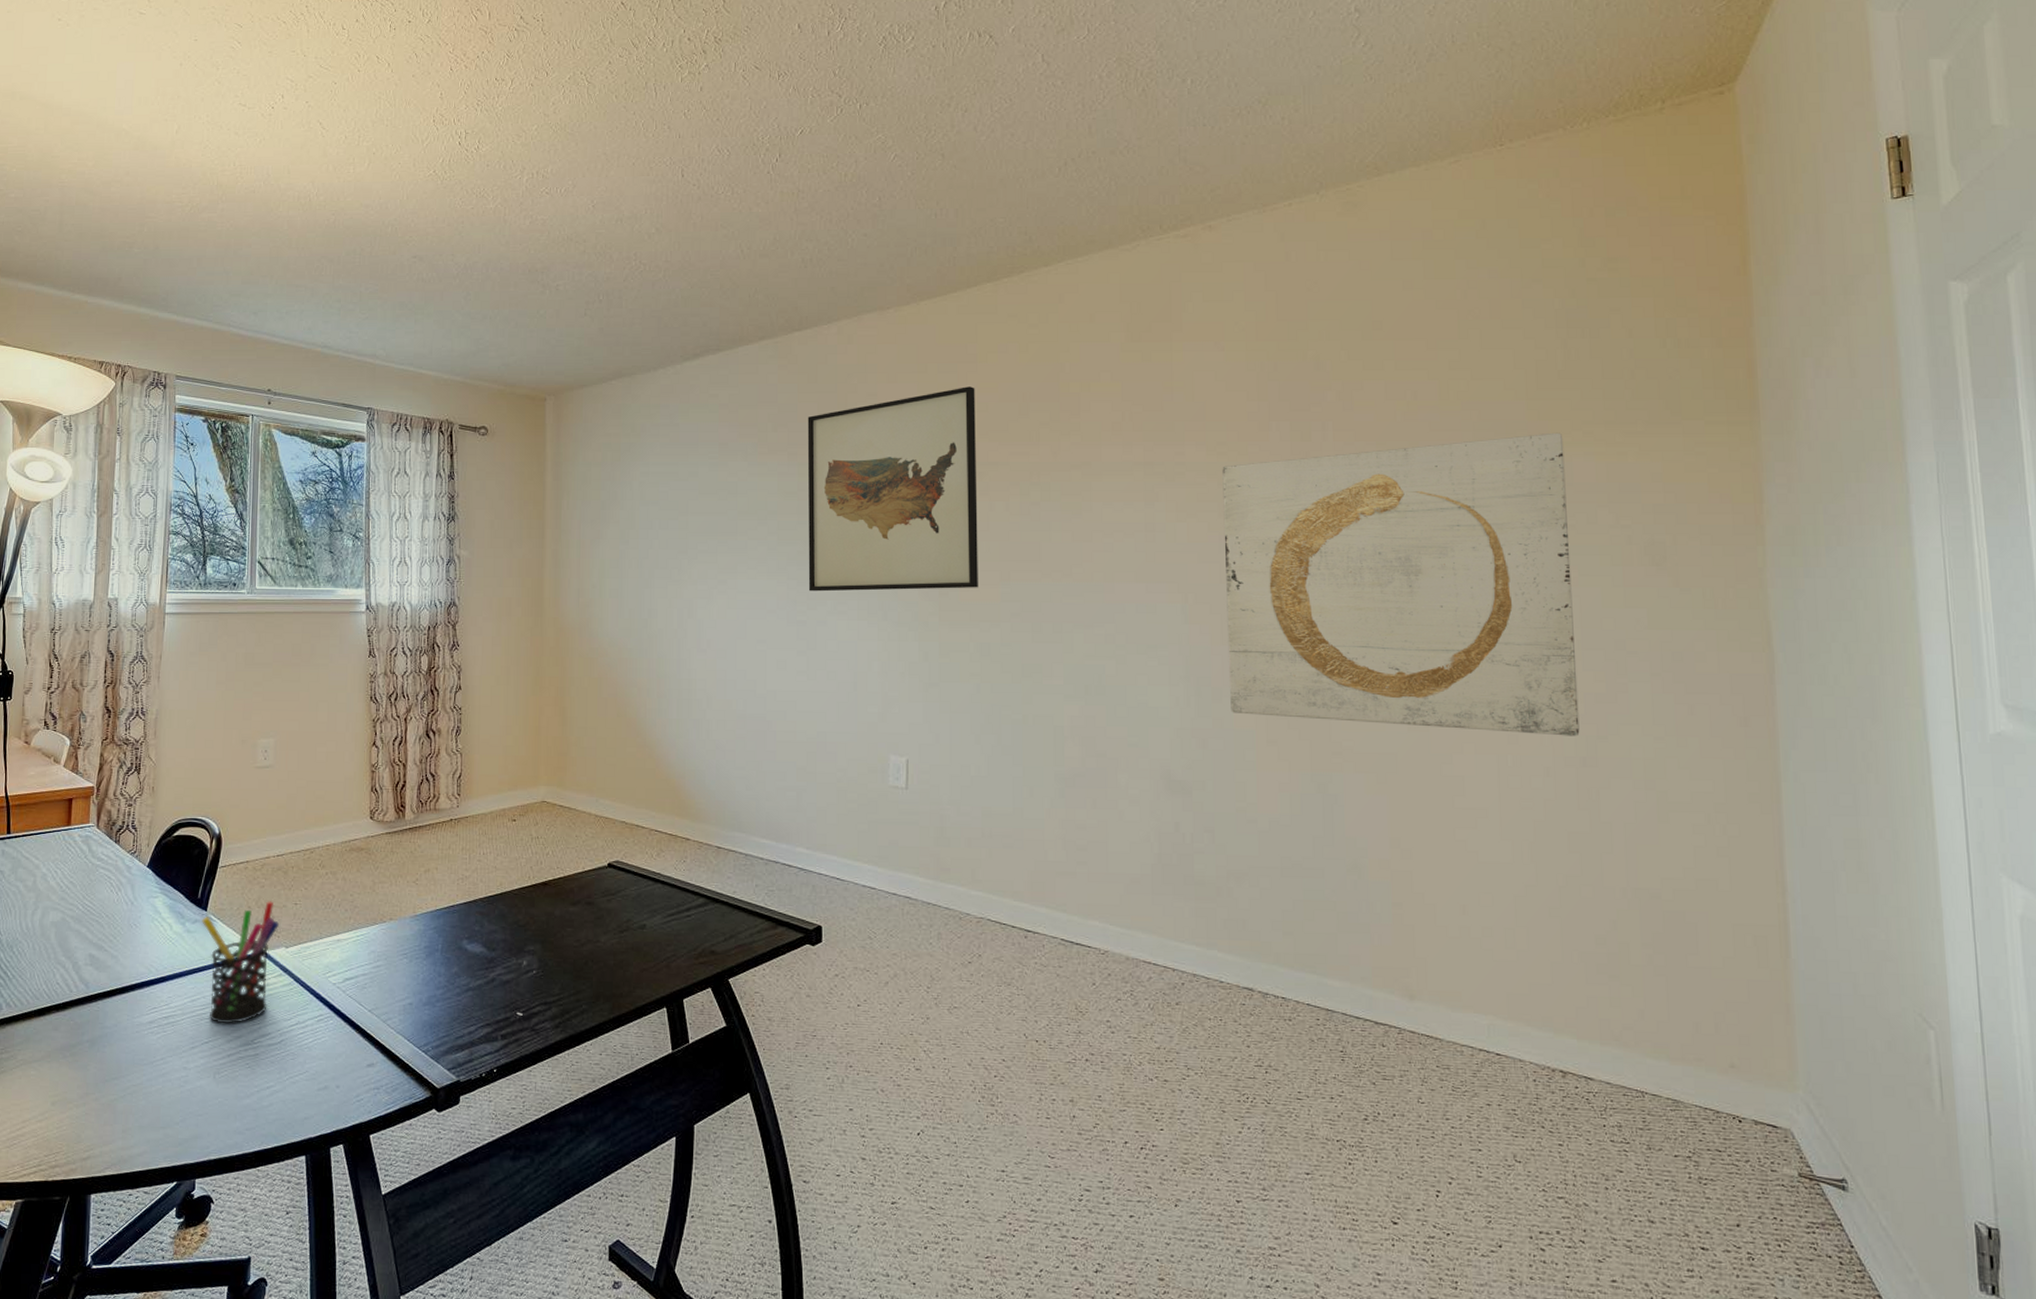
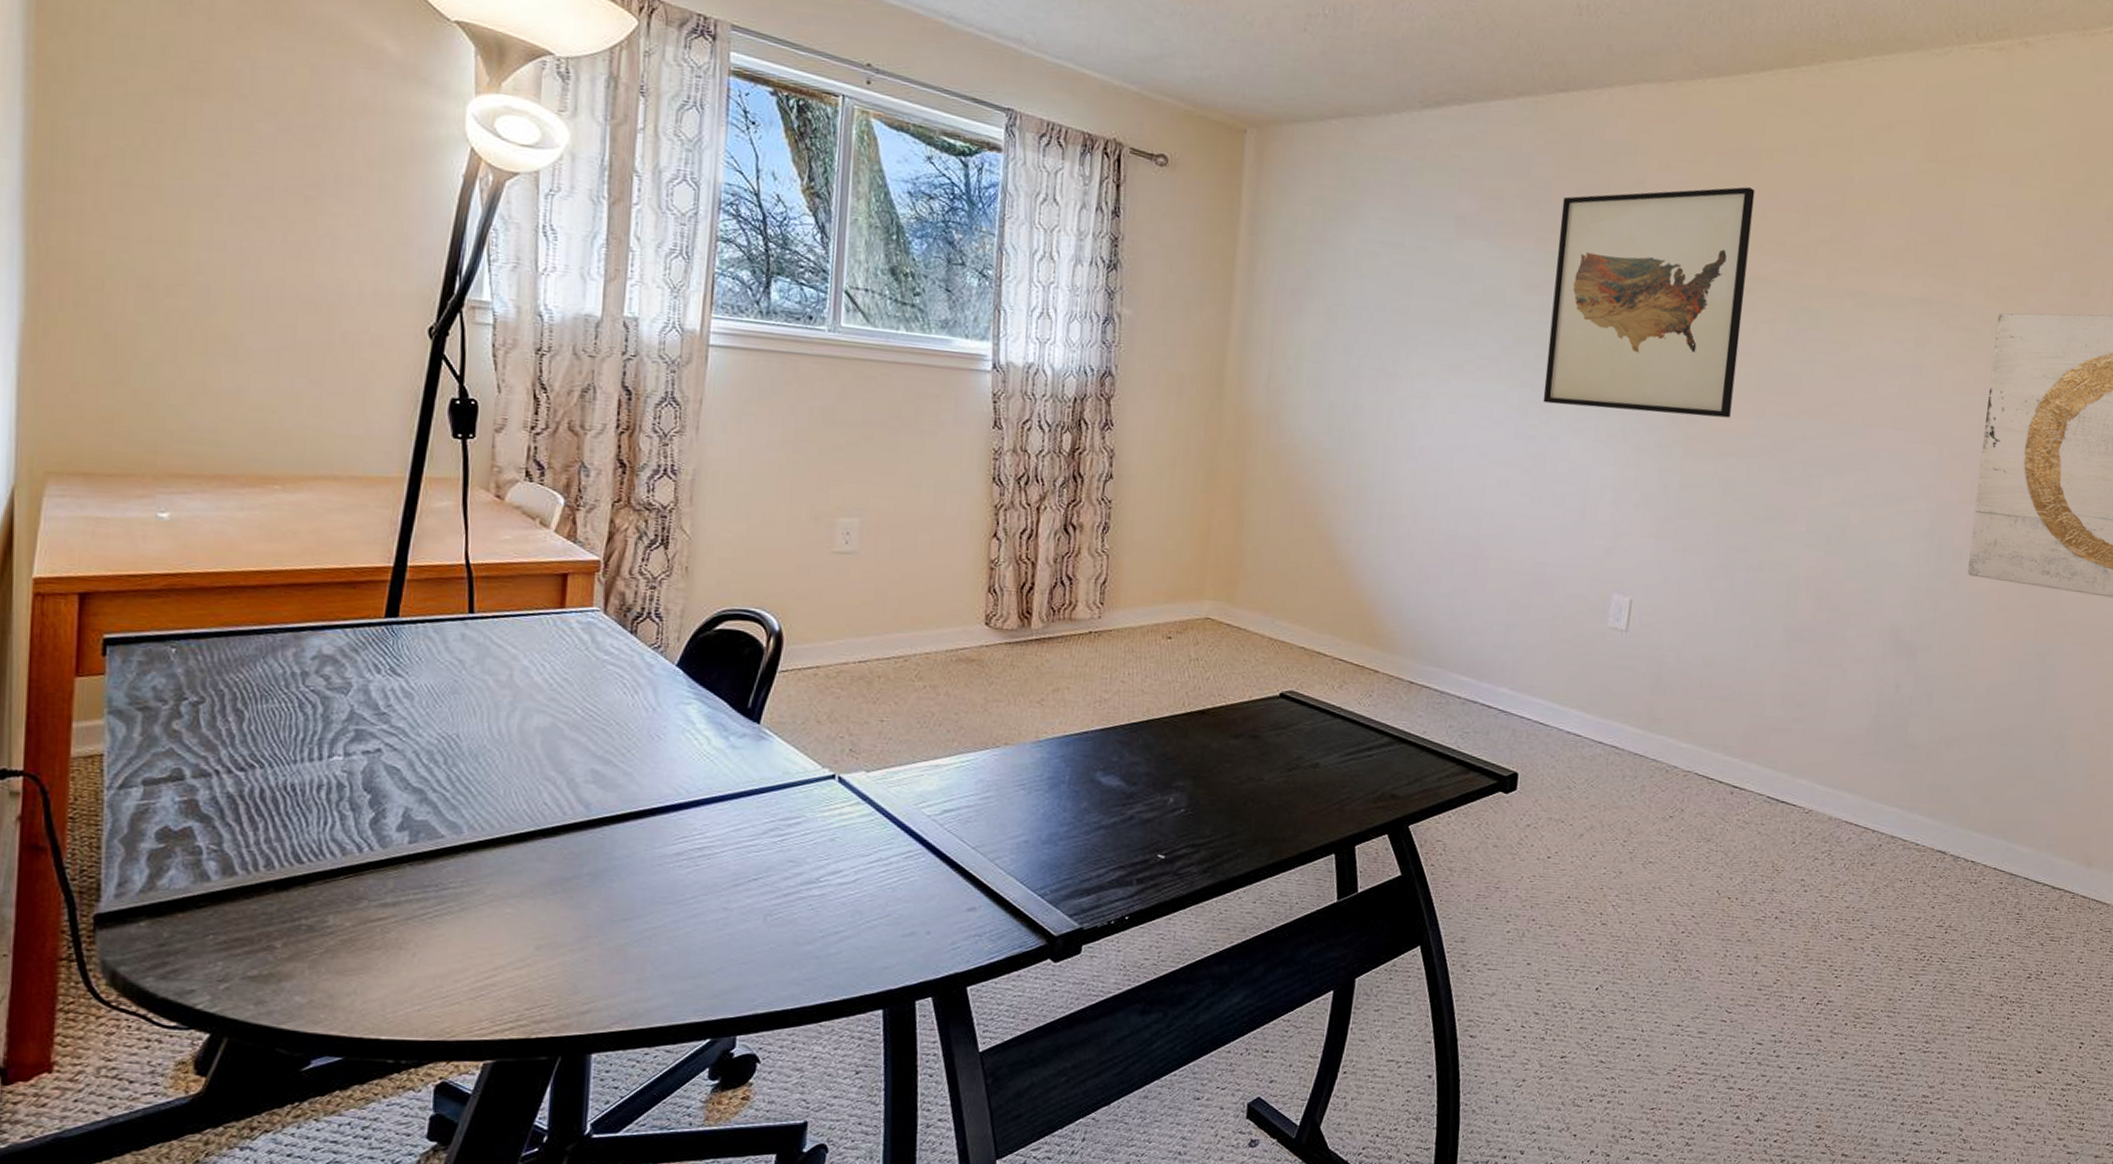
pen holder: present [202,901,280,1024] -> none [752,716,859,858]

